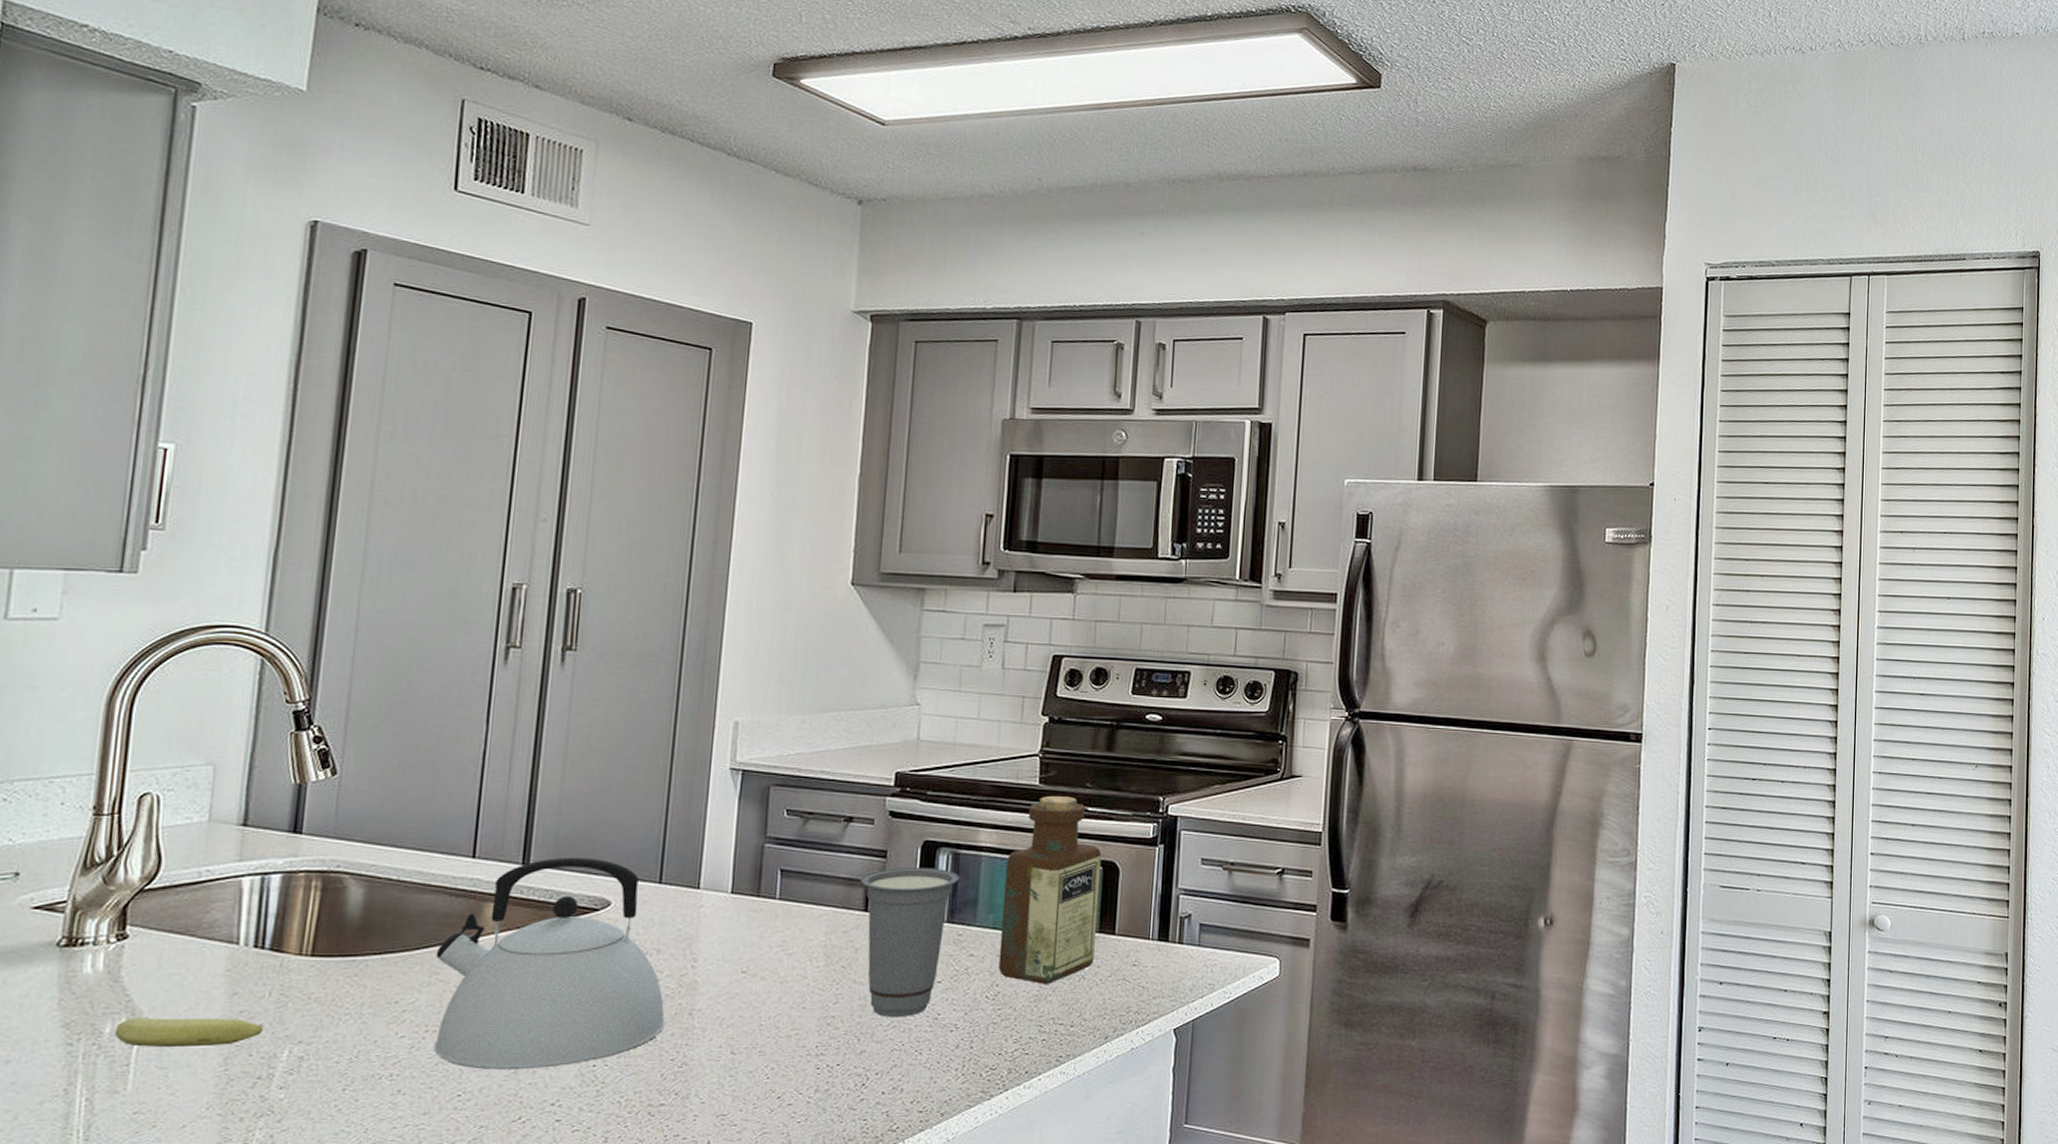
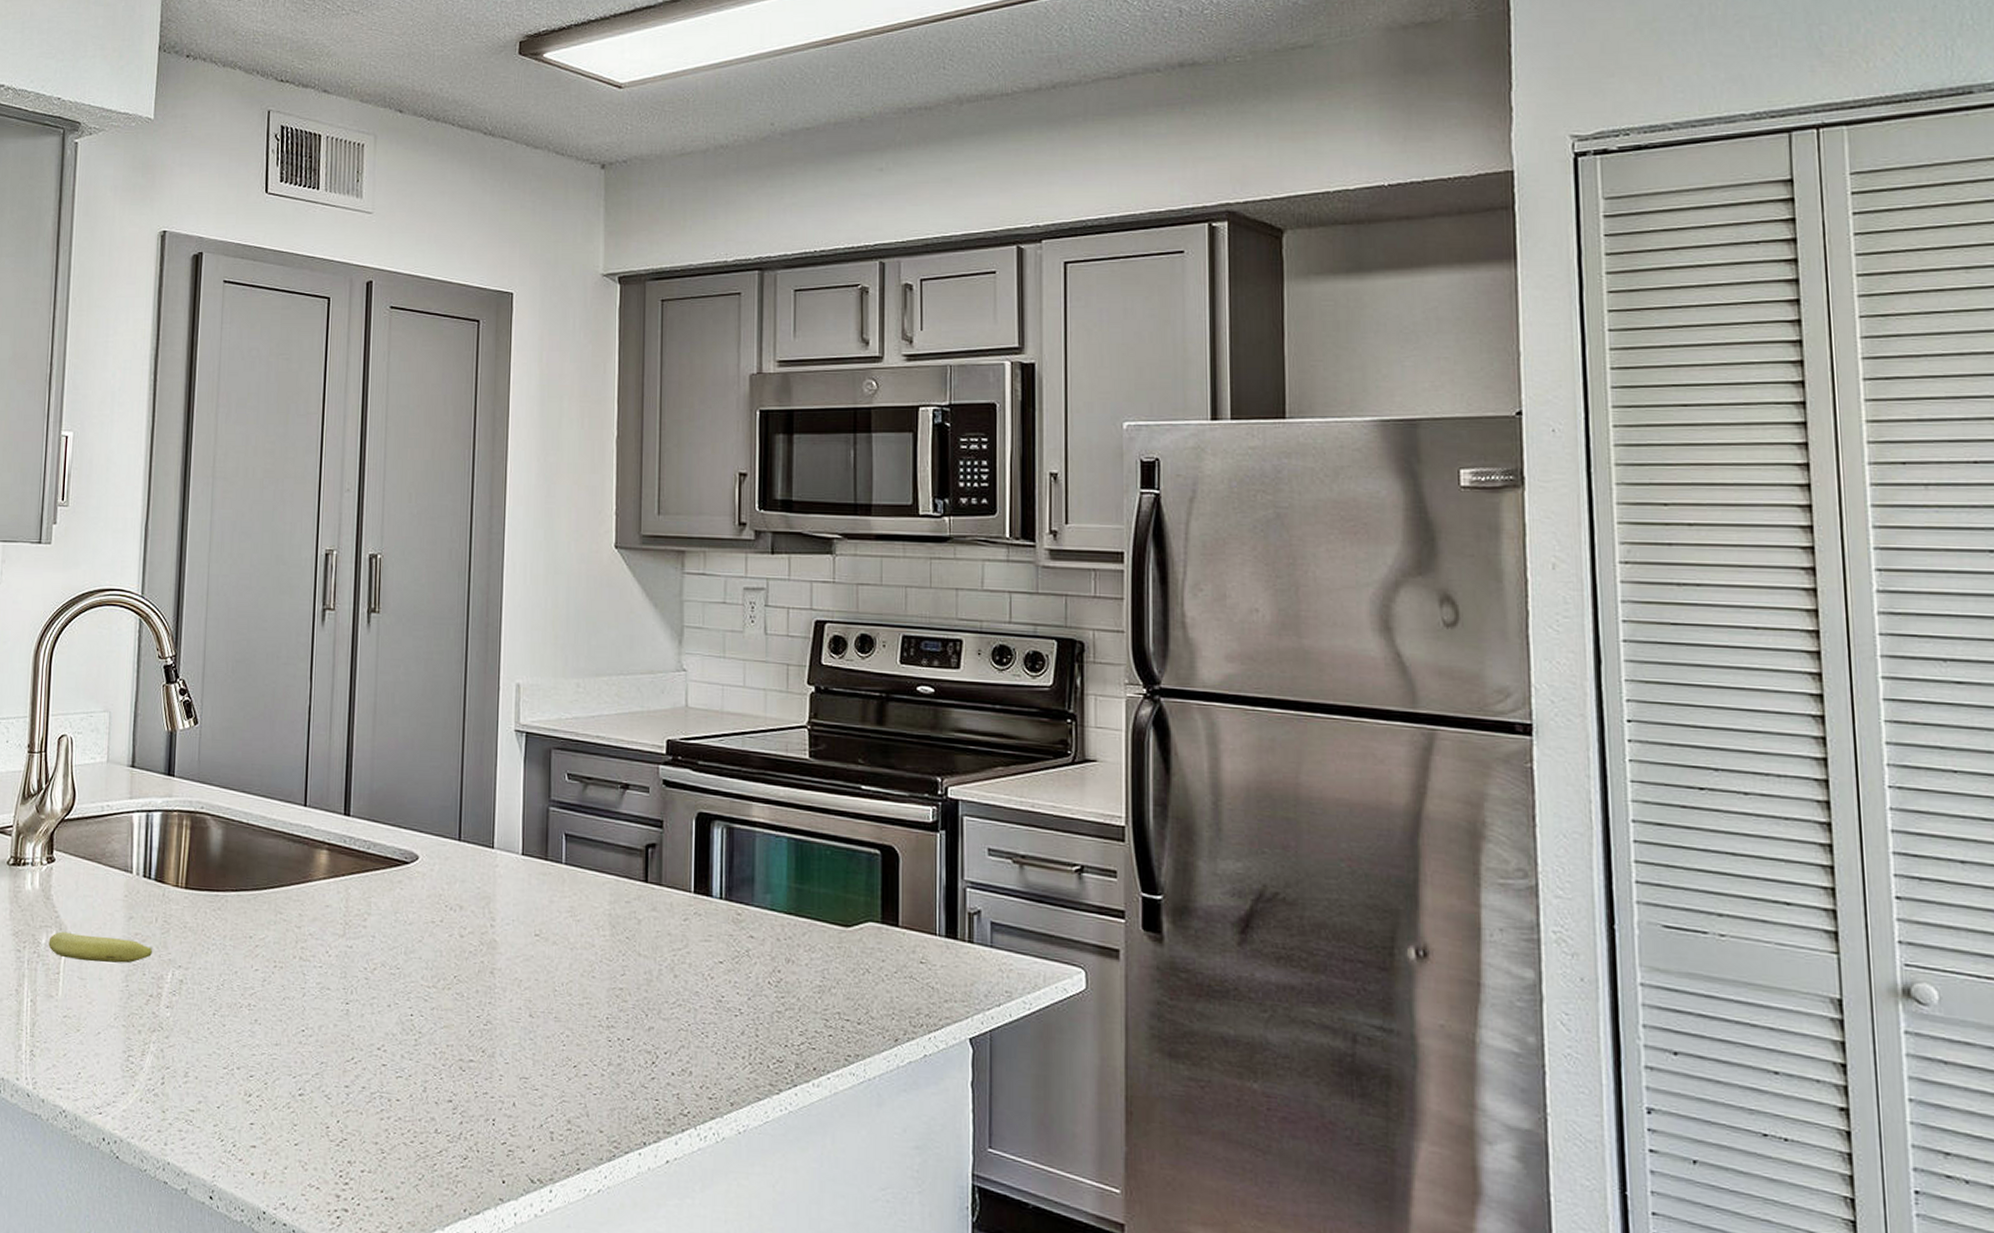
kettle: present [433,858,666,1069] -> none [279,810,471,1013]
cup: present [861,868,959,1017] -> none [640,839,735,996]
bottle: present [998,796,1102,984] -> none [779,771,879,975]

